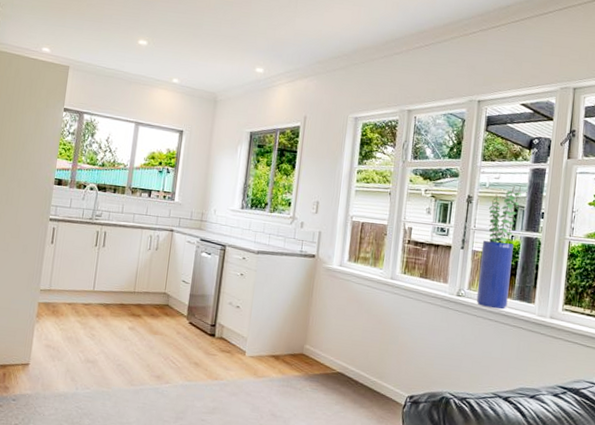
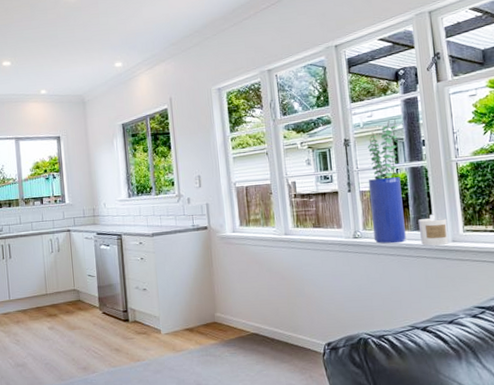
candle: none [520,286,550,320] -> present [418,214,448,246]

